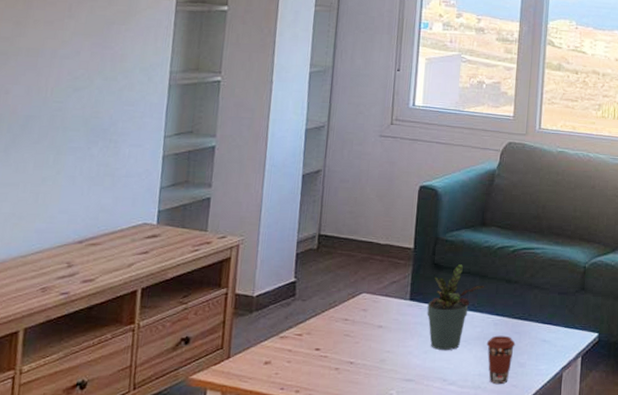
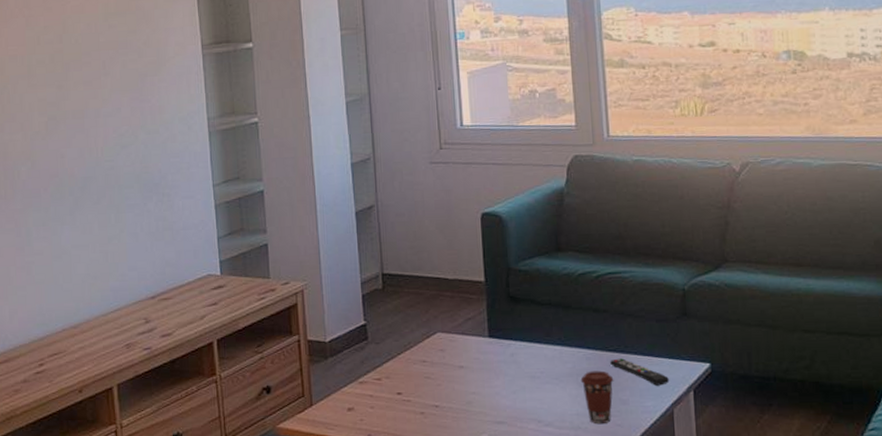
potted plant: present [427,263,485,350] -> none [509,294,570,389]
remote control: none [514,325,562,351] -> present [610,358,669,386]

